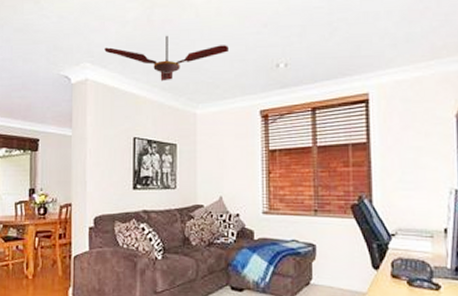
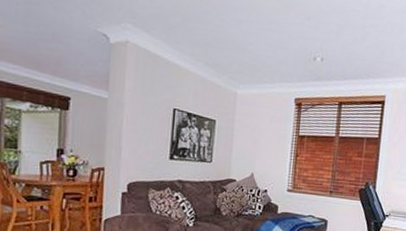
ceiling fan: present [104,35,229,82] -> none [148,9,273,57]

